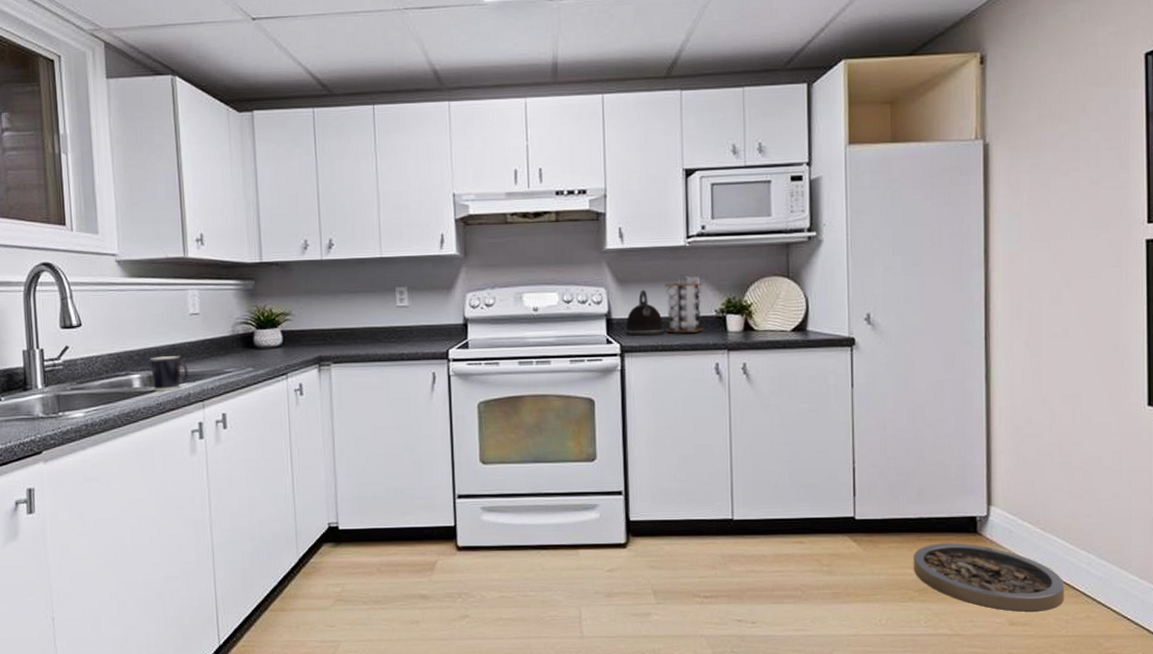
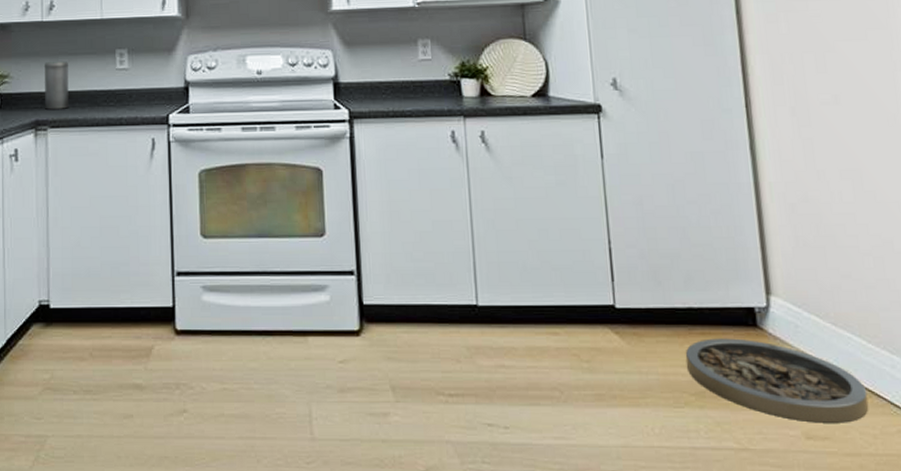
canister: none [326,299,351,346] -> present [44,61,69,109]
kettle: present [625,289,664,337] -> none [354,52,394,102]
spice rack: present [664,274,703,334] -> none [394,36,436,99]

